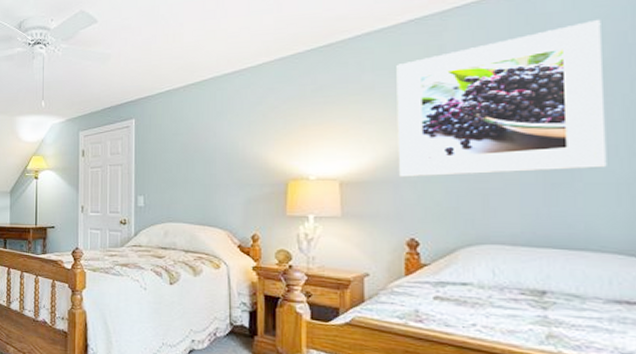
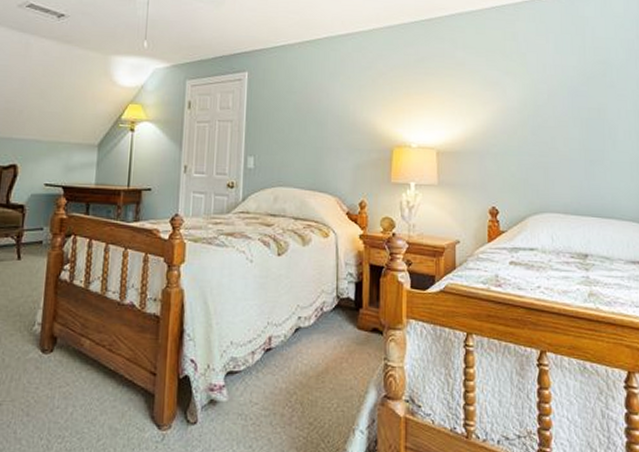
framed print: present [396,19,607,177] -> none [482,27,624,150]

